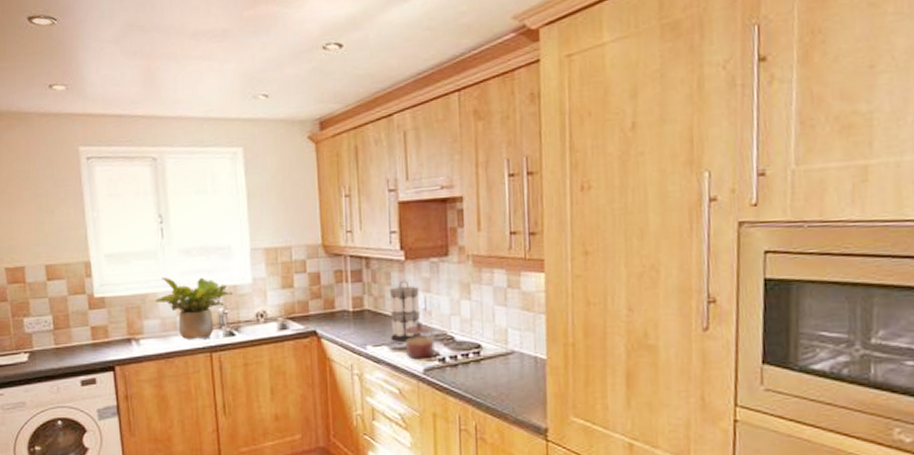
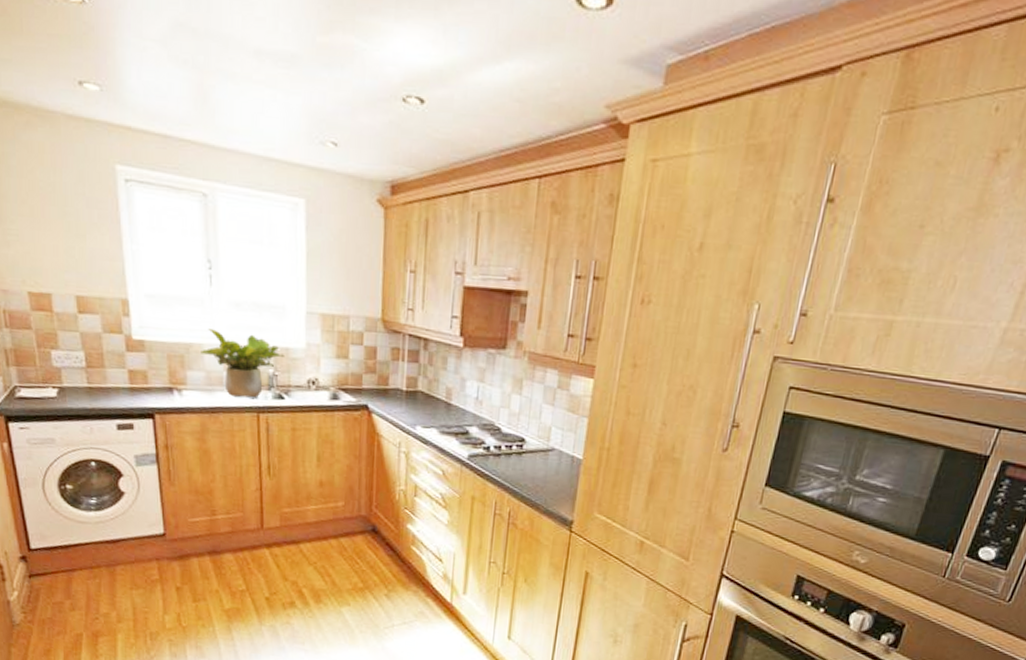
spice rack: present [390,280,421,342] -> none [442,366,474,427]
saucepan: present [404,322,435,361] -> none [454,409,483,447]

